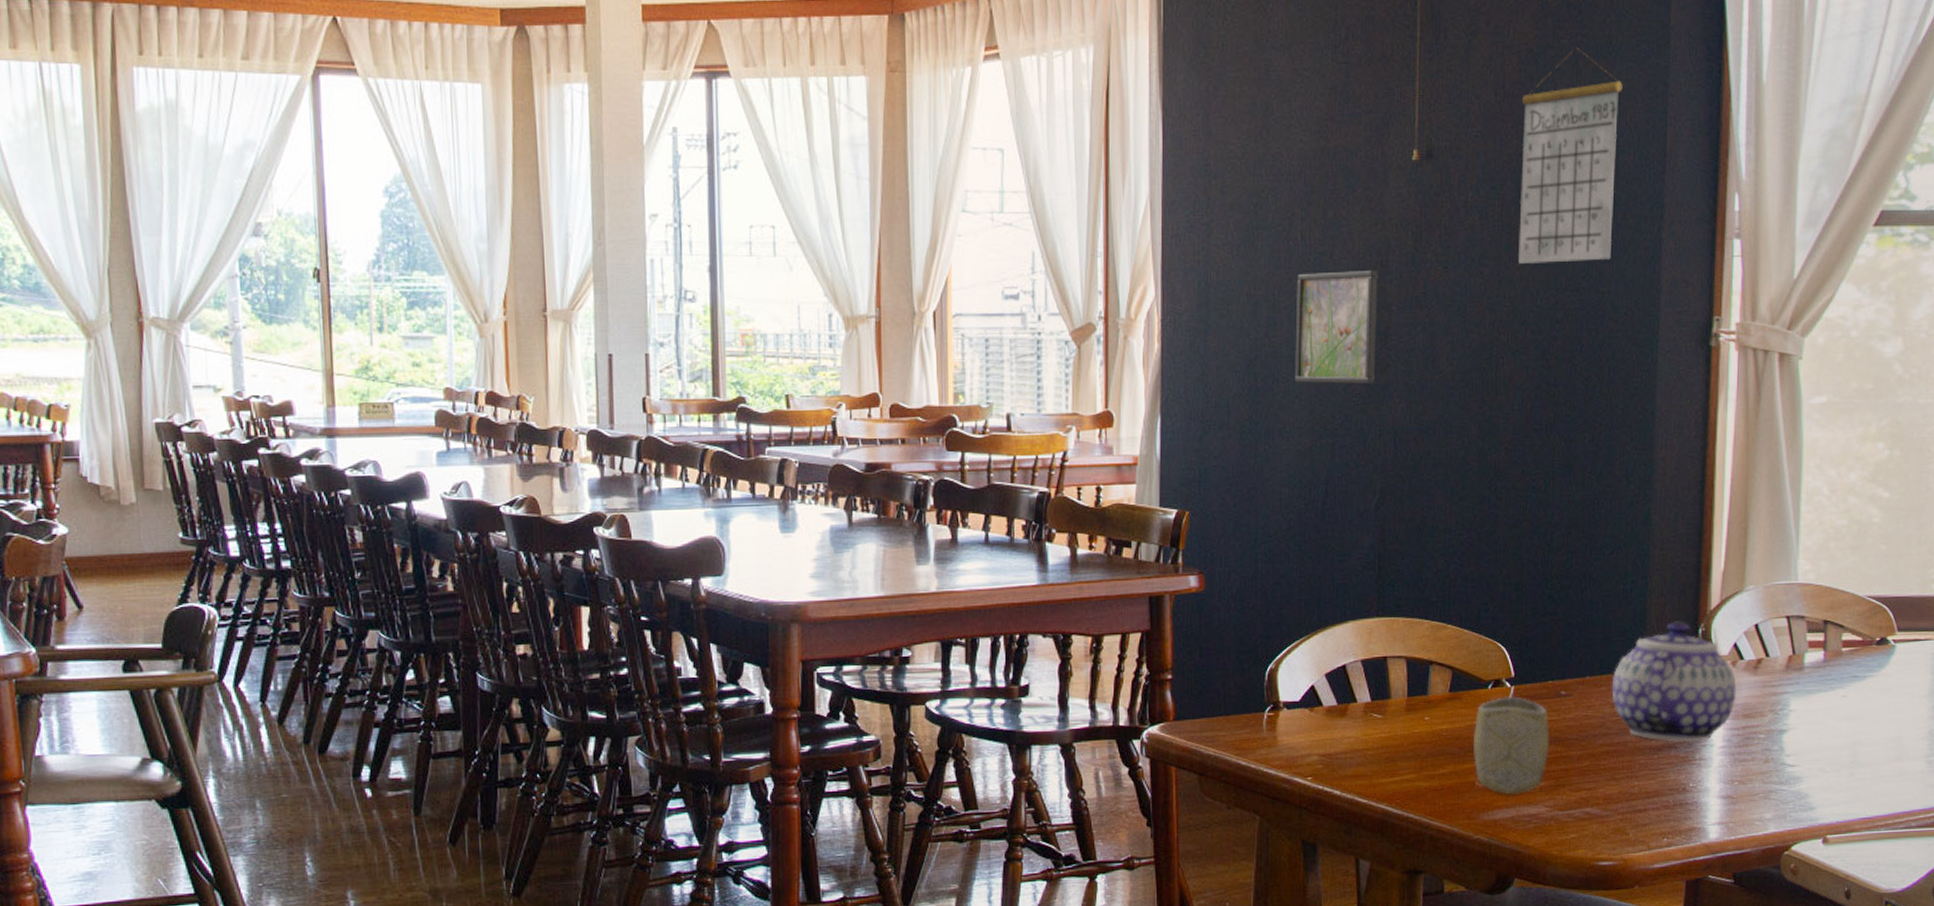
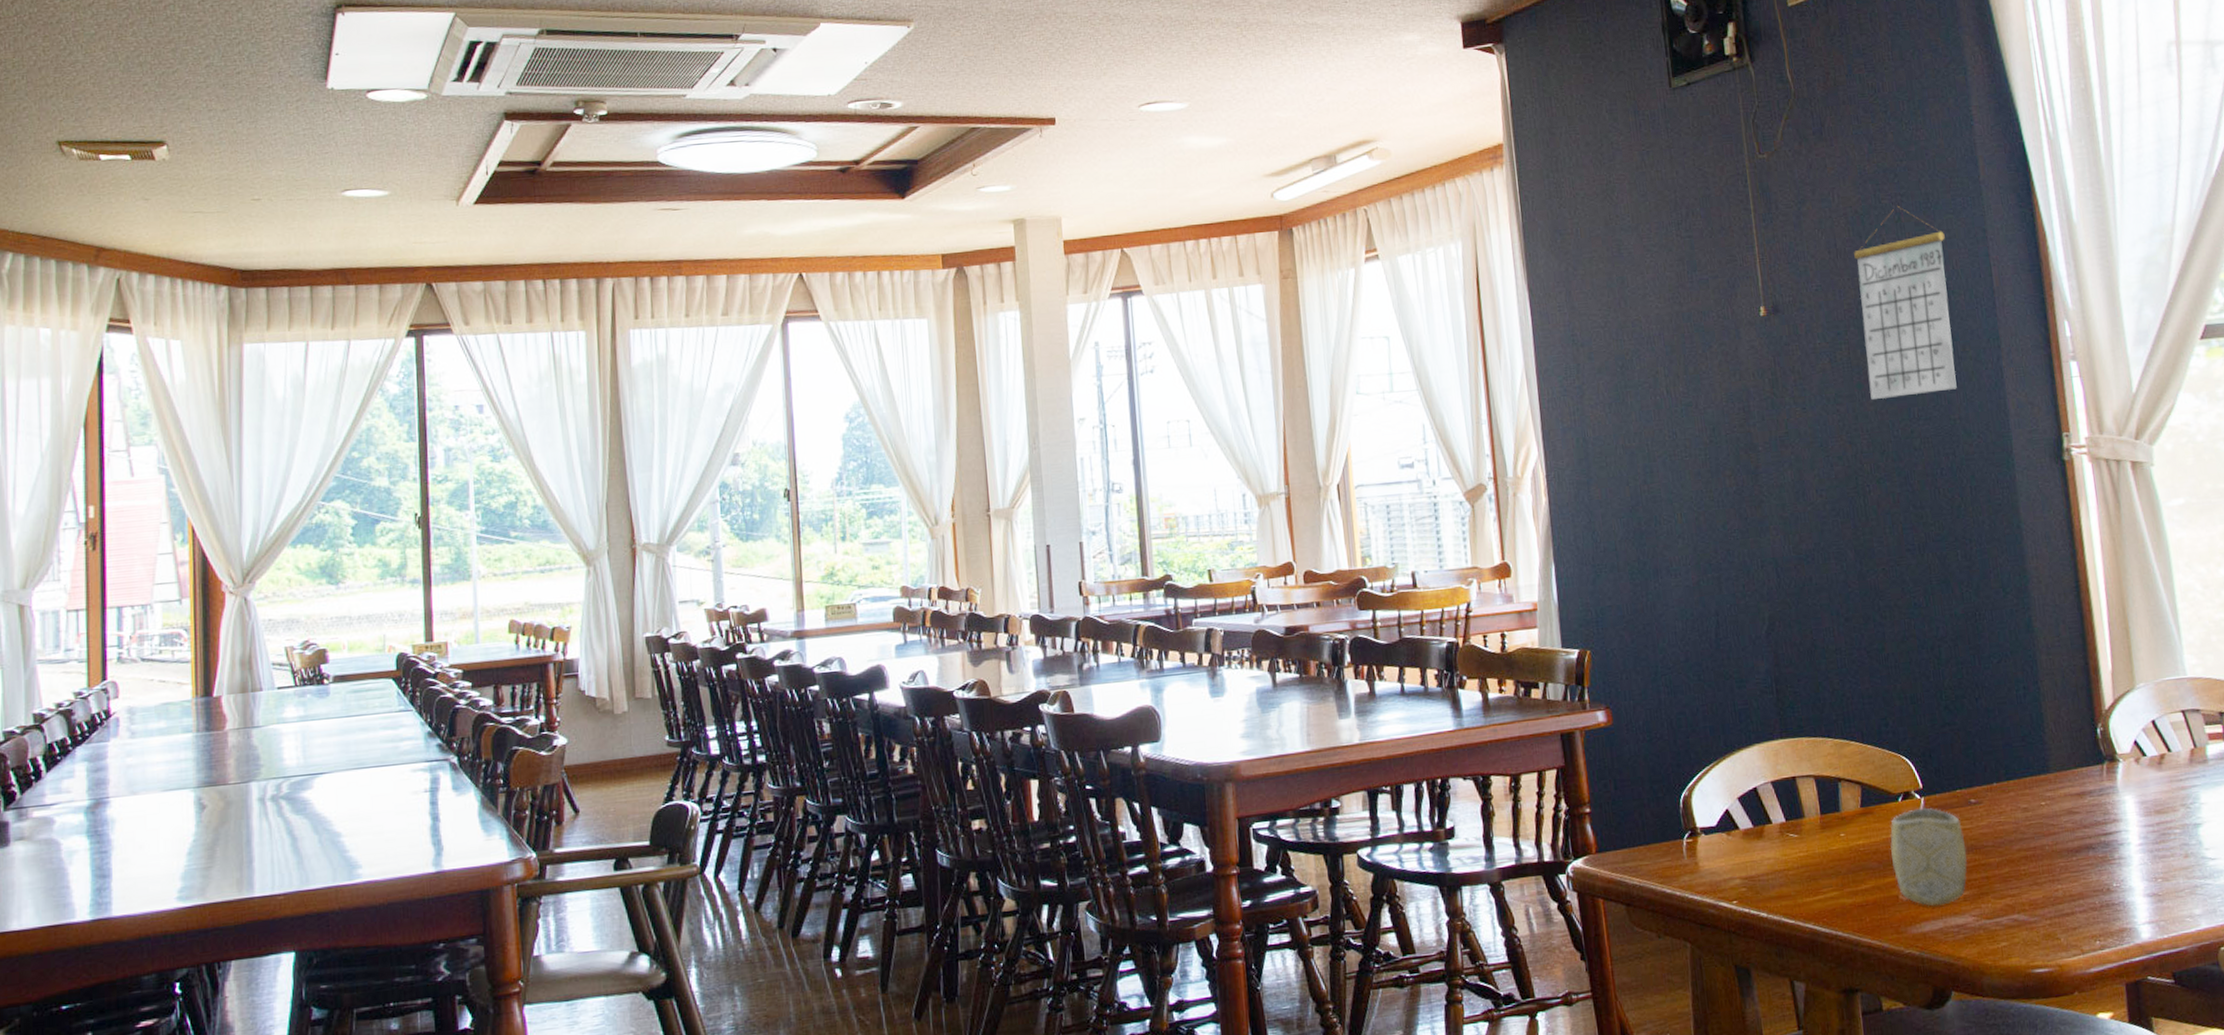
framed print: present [1295,271,1378,384] -> none [1667,416,1751,524]
teapot: present [1611,621,1737,743] -> none [2019,722,2145,843]

